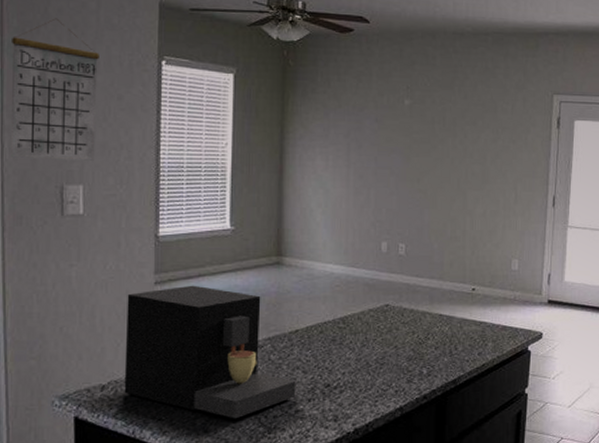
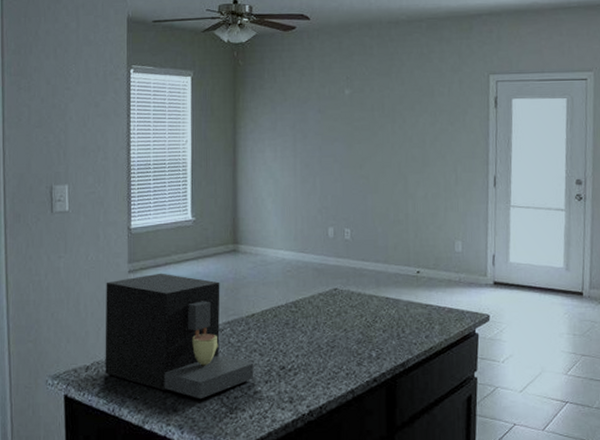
calendar: present [11,18,99,161] -> none [10,39,79,164]

